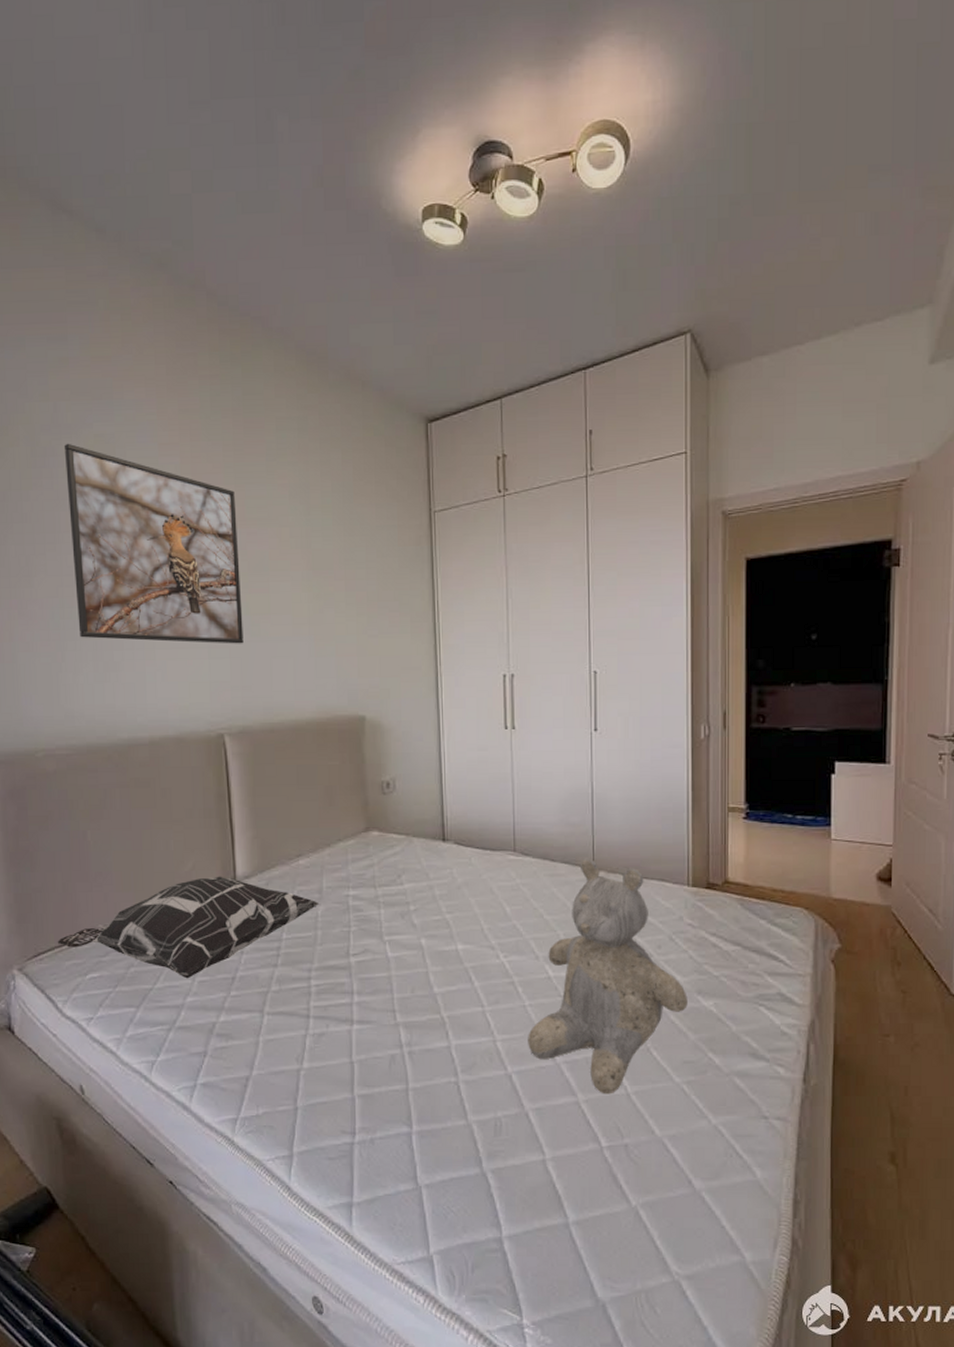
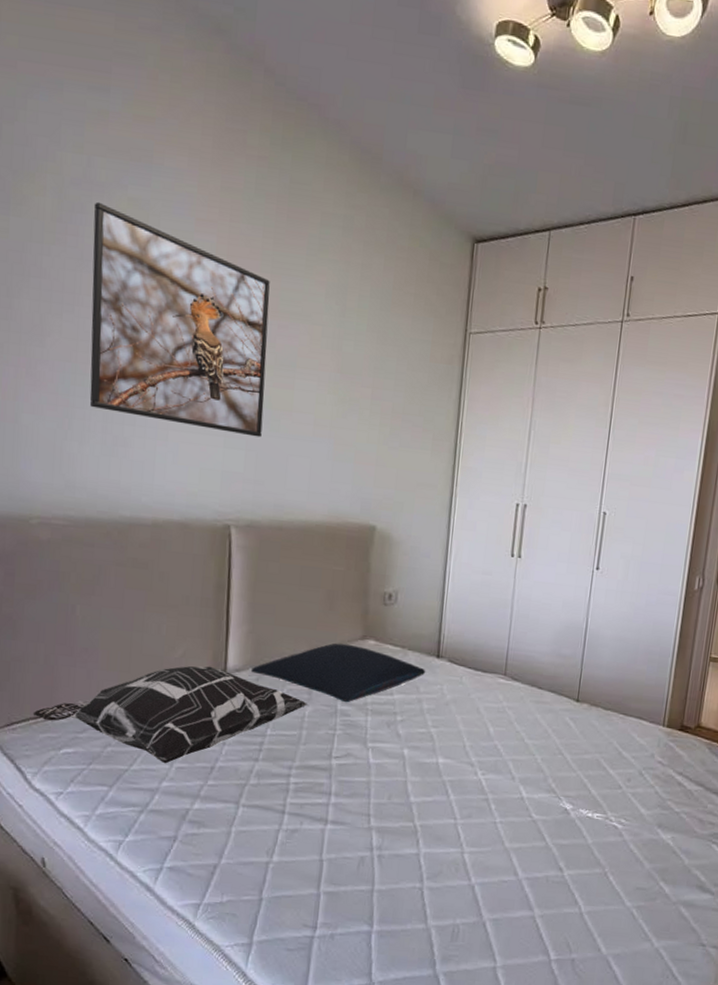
pillow: none [259,838,434,898] -> present [250,643,426,703]
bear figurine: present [528,858,688,1094] -> none [493,689,649,912]

